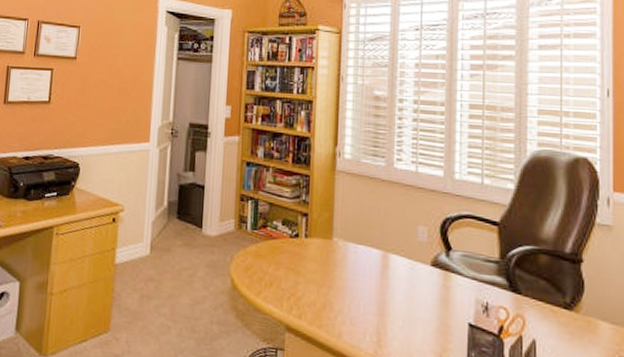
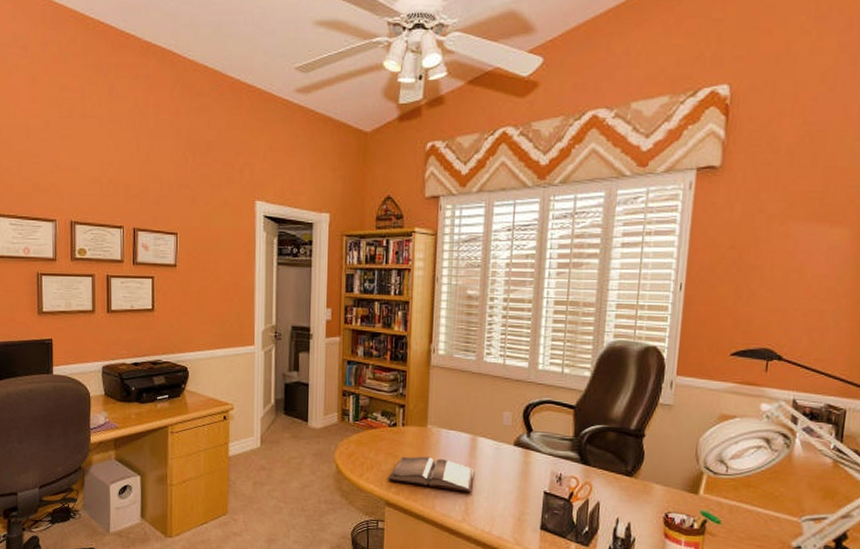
hardback book: none [289,273,387,320] -> present [388,456,475,493]

